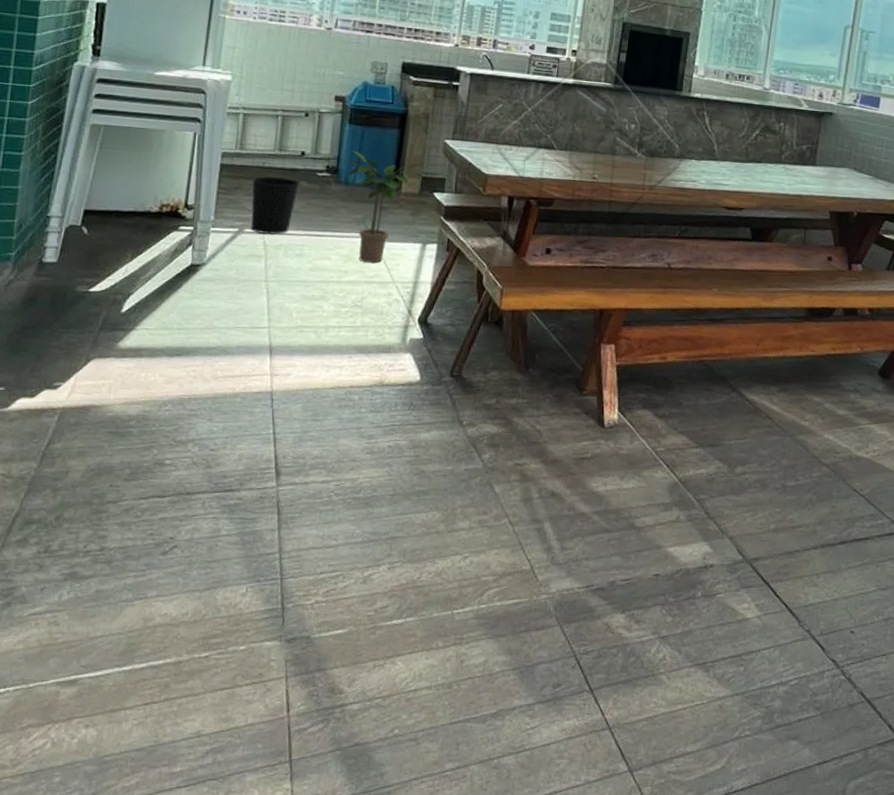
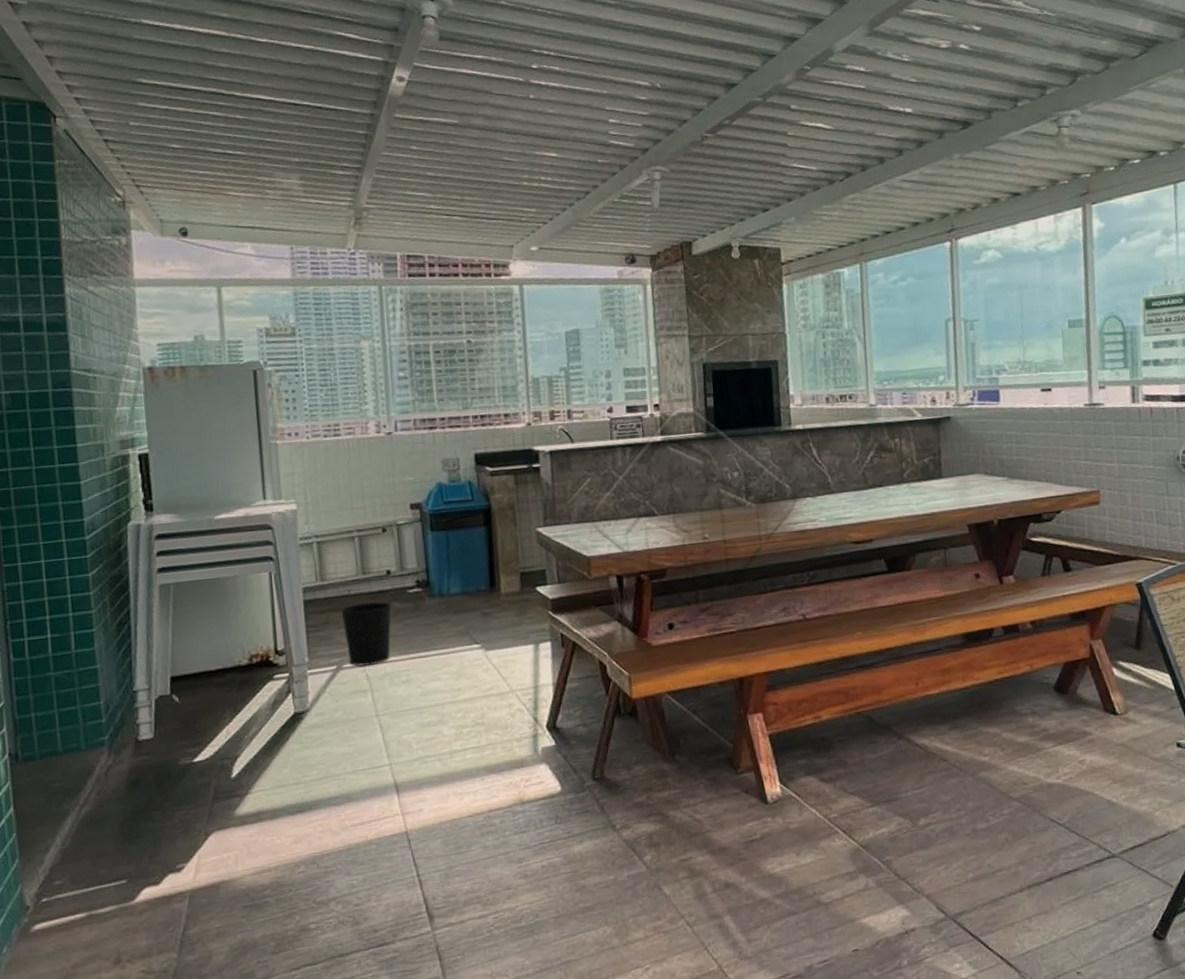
potted plant: present [344,150,415,264] -> none [433,558,512,676]

